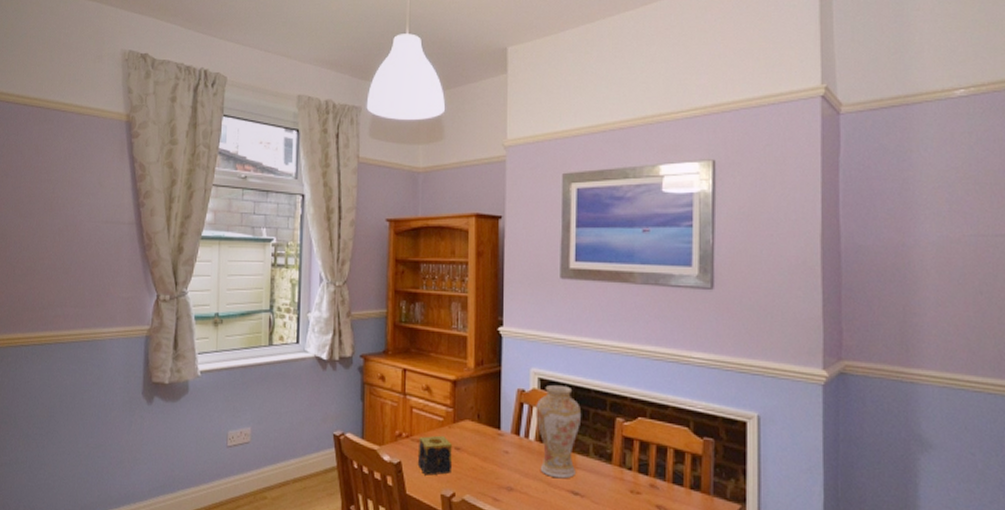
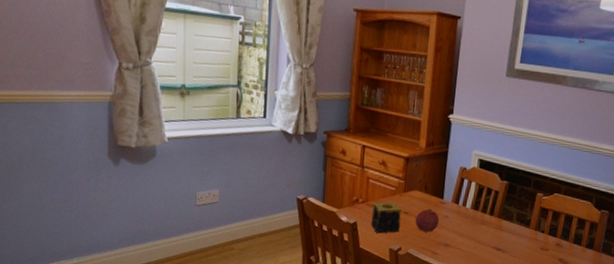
fruit: none [469,442,498,473] -> present [415,208,440,233]
vase: present [535,384,582,479] -> none [473,164,511,238]

